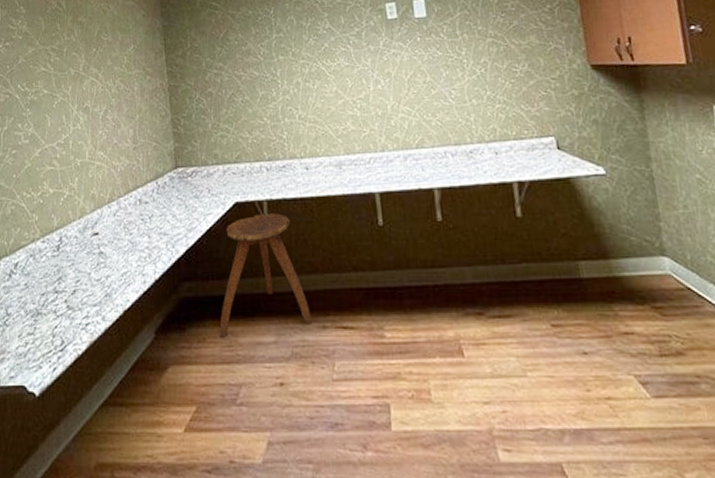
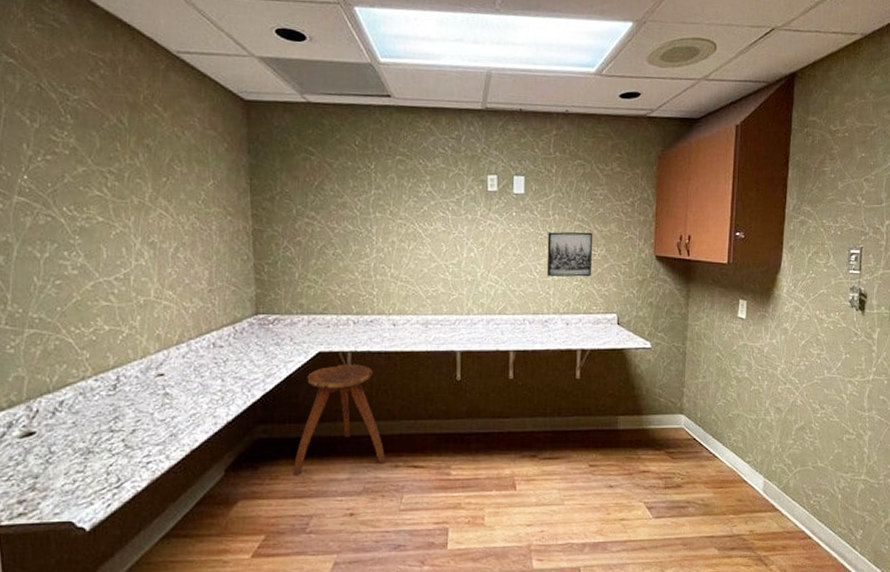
wall art: none [458,48,515,102] -> present [546,232,592,277]

